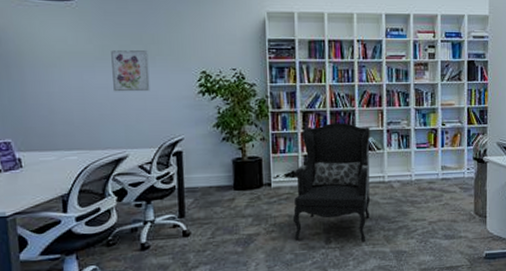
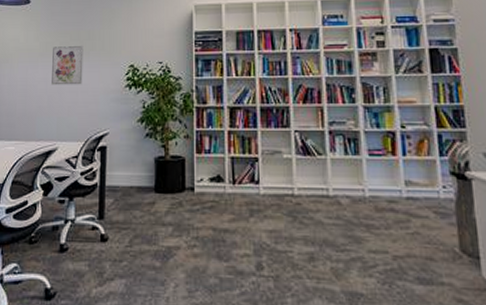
armchair: present [292,122,371,242] -> none [217,120,312,273]

